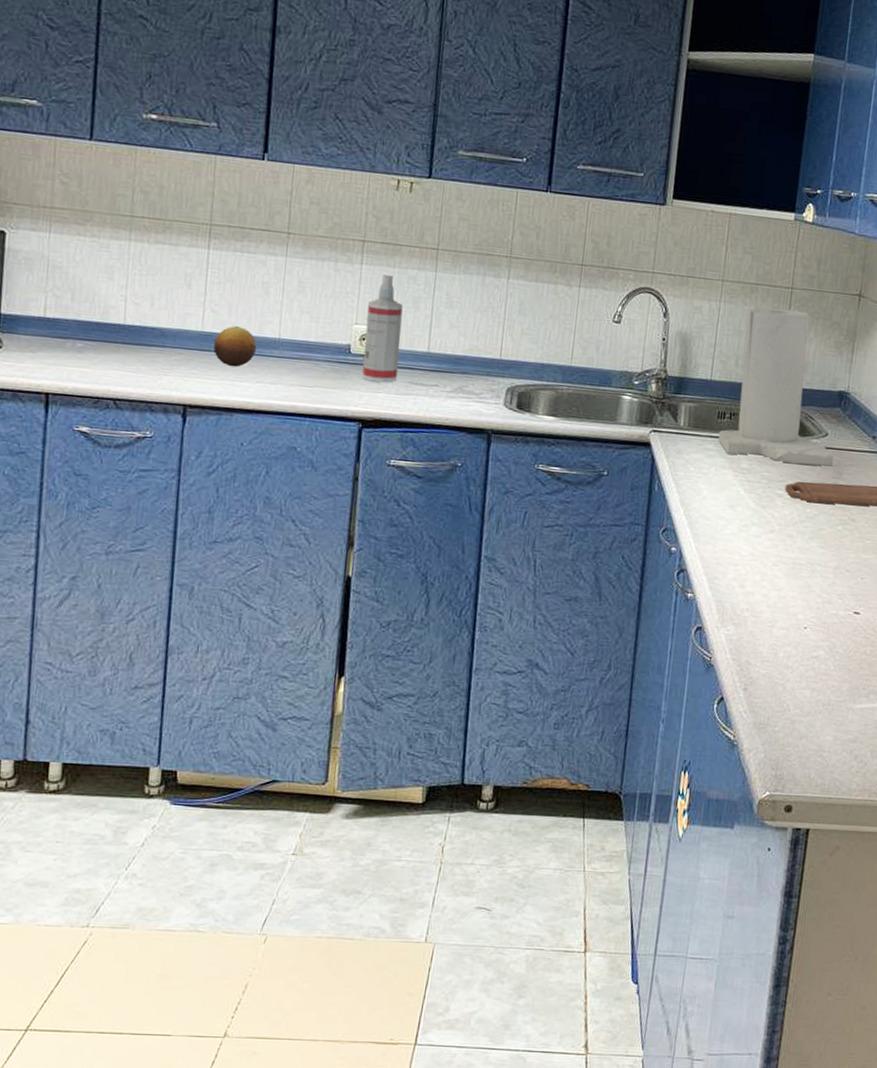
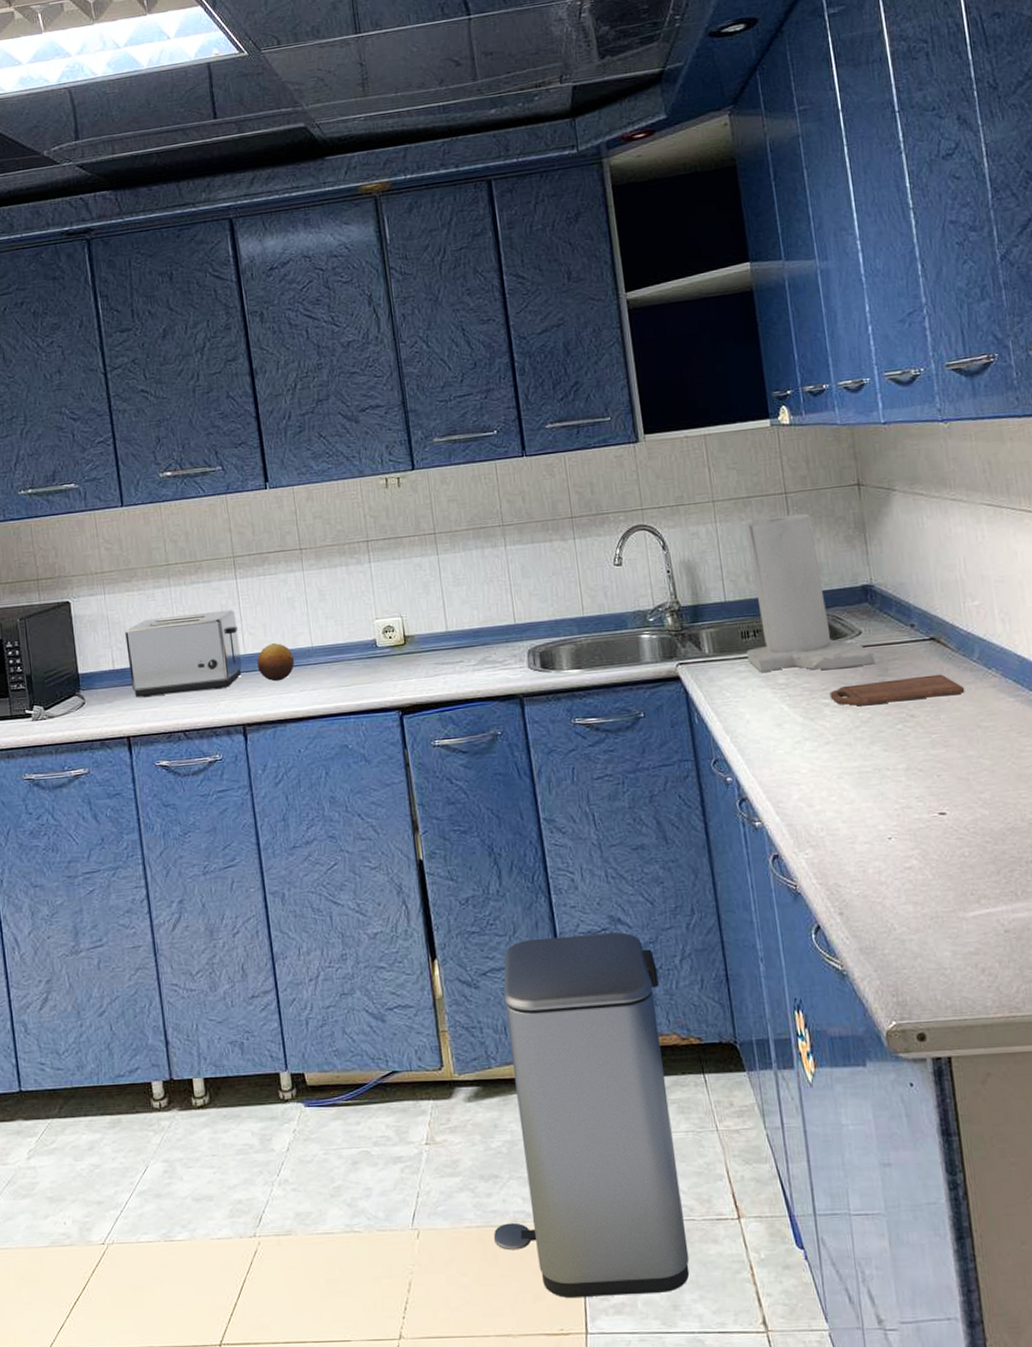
toaster: none [62,270,200,363] -> present [125,609,243,698]
pedal bin: none [342,671,563,1013] -> present [493,932,690,1298]
spray bottle: present [362,275,403,383] -> none [383,567,424,670]

